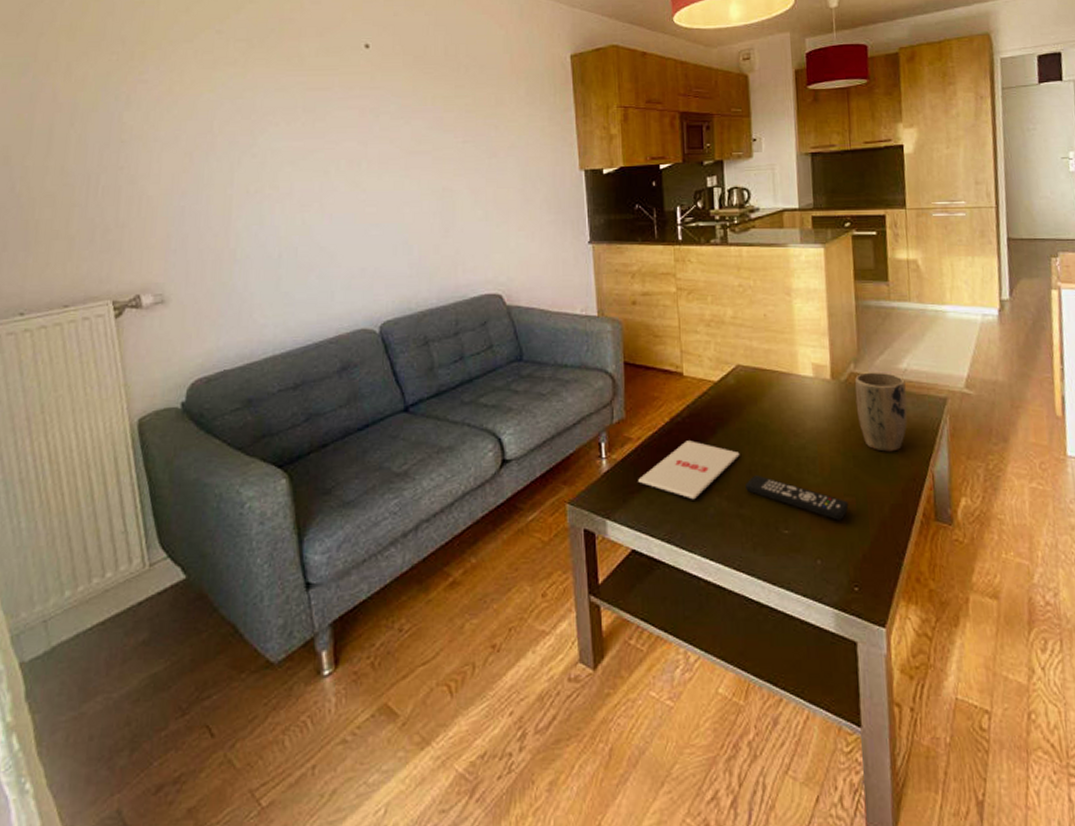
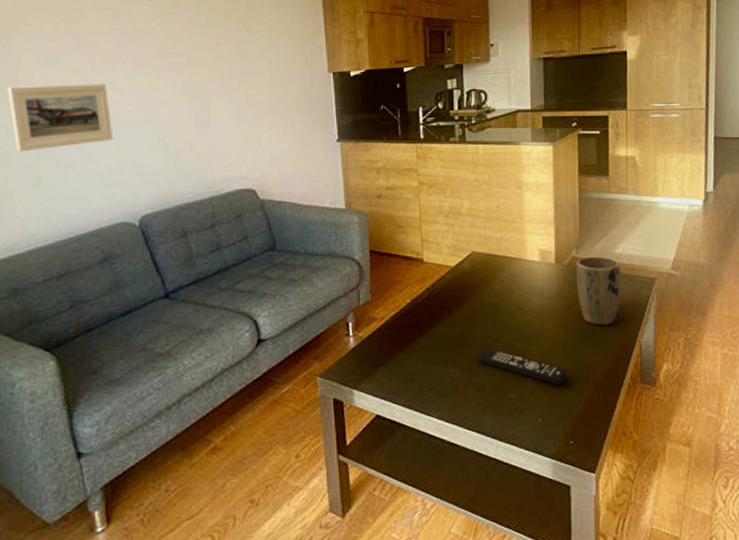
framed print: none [252,184,356,254] -> present [8,84,113,152]
magazine: present [638,440,740,500] -> none [382,319,473,371]

